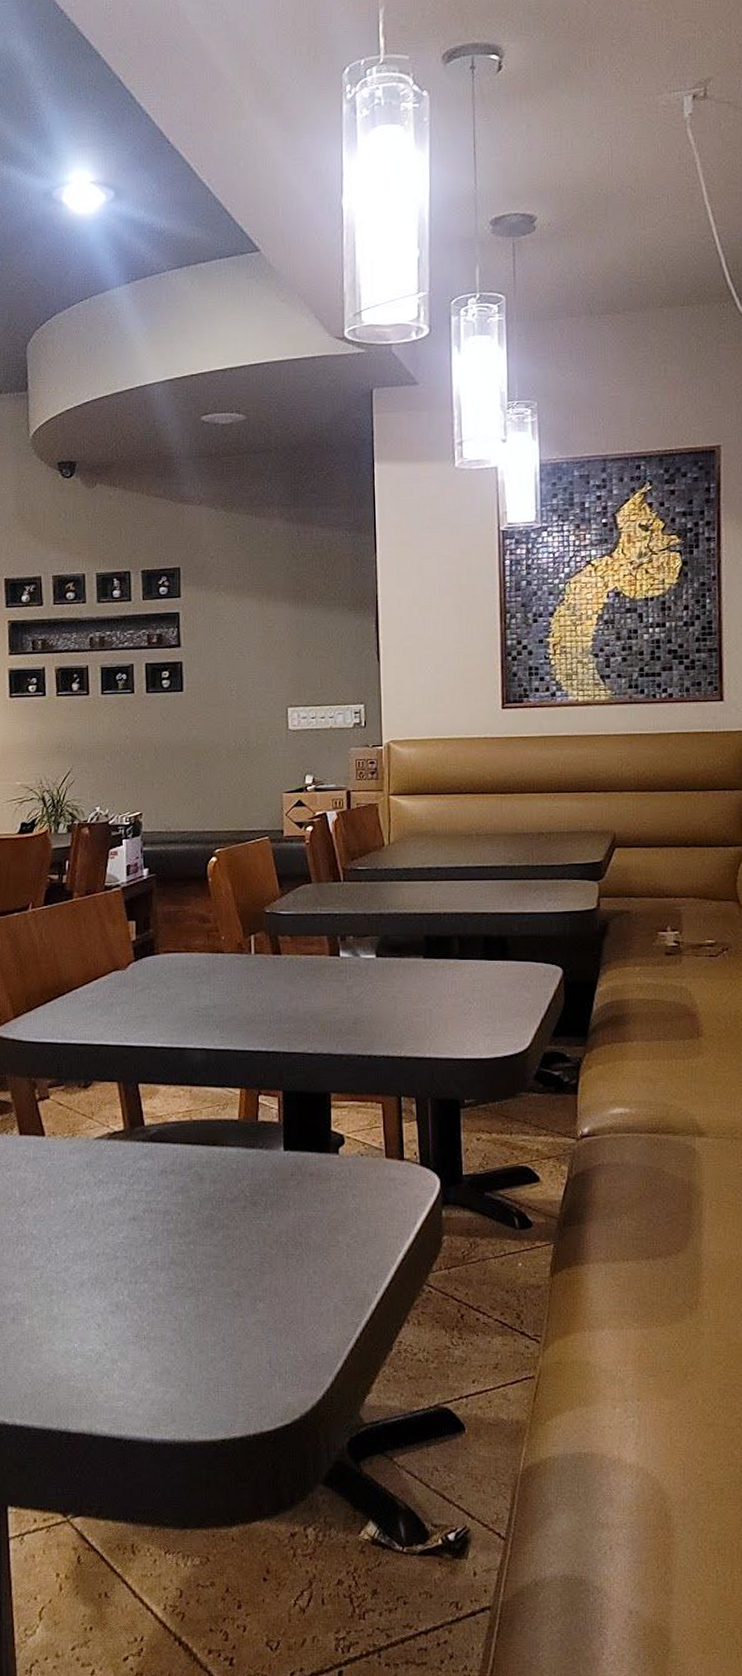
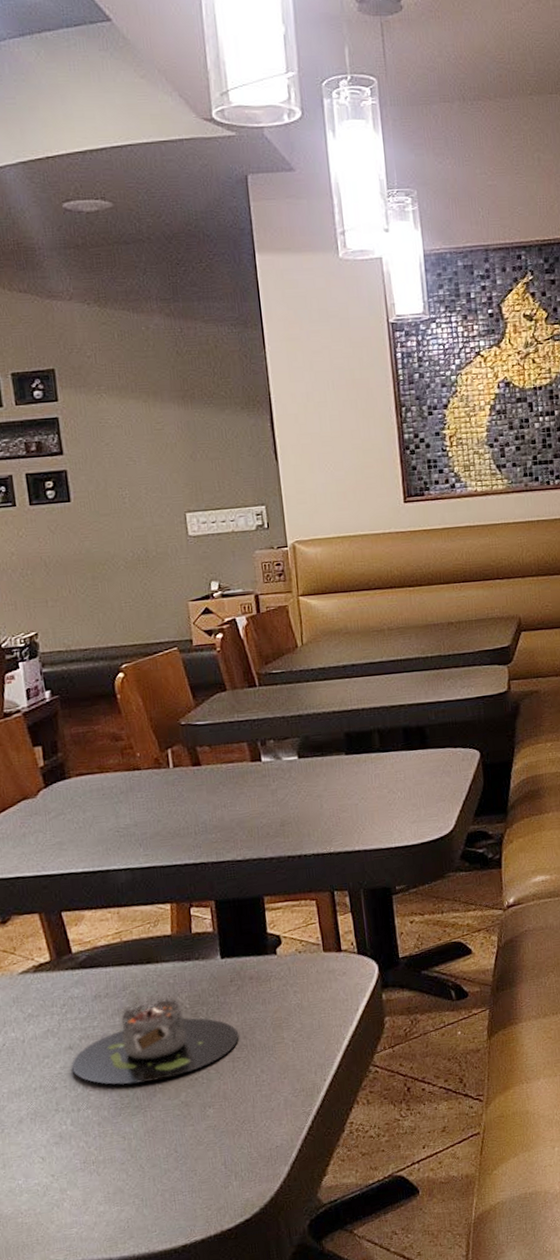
candle: none [133,1178,295,1265] -> present [70,995,239,1085]

